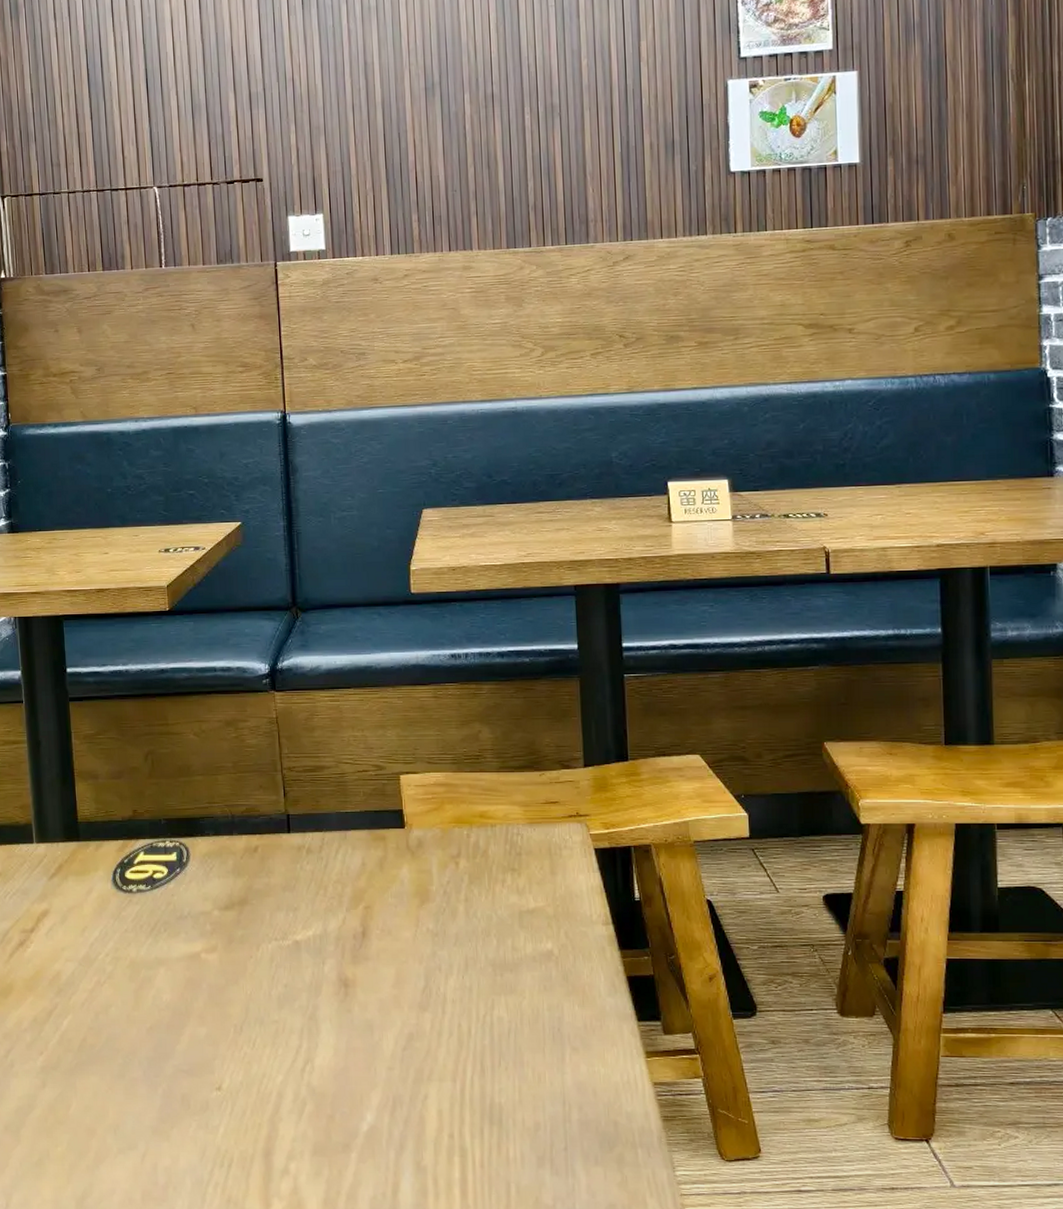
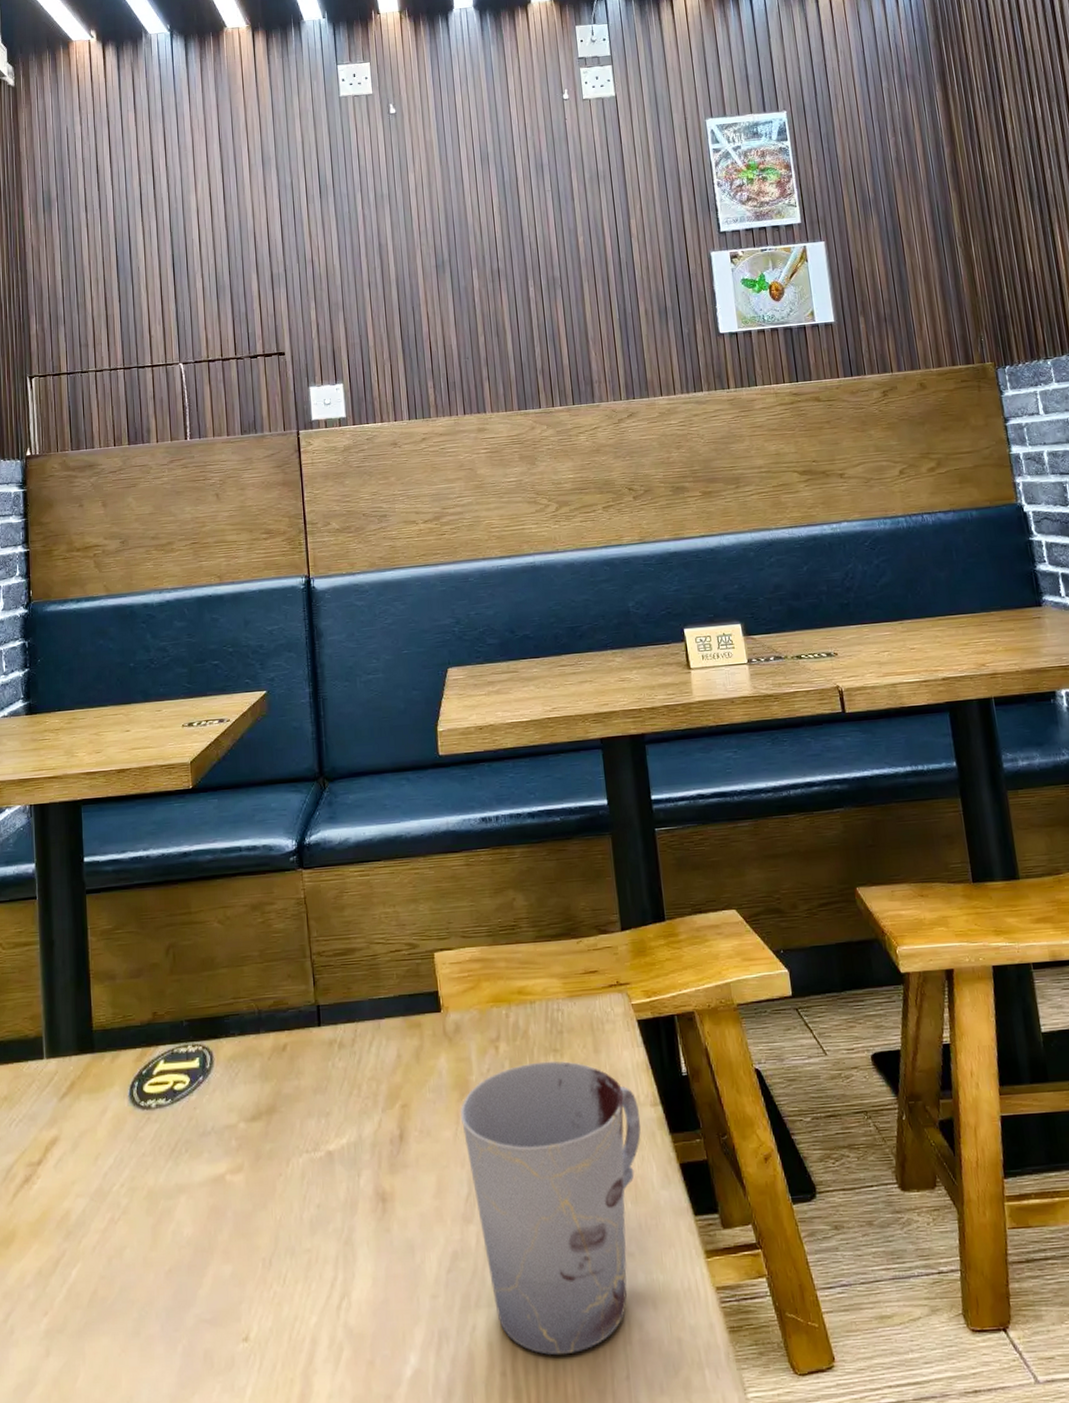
cup: none [420,878,592,1126] -> present [461,1060,641,1356]

